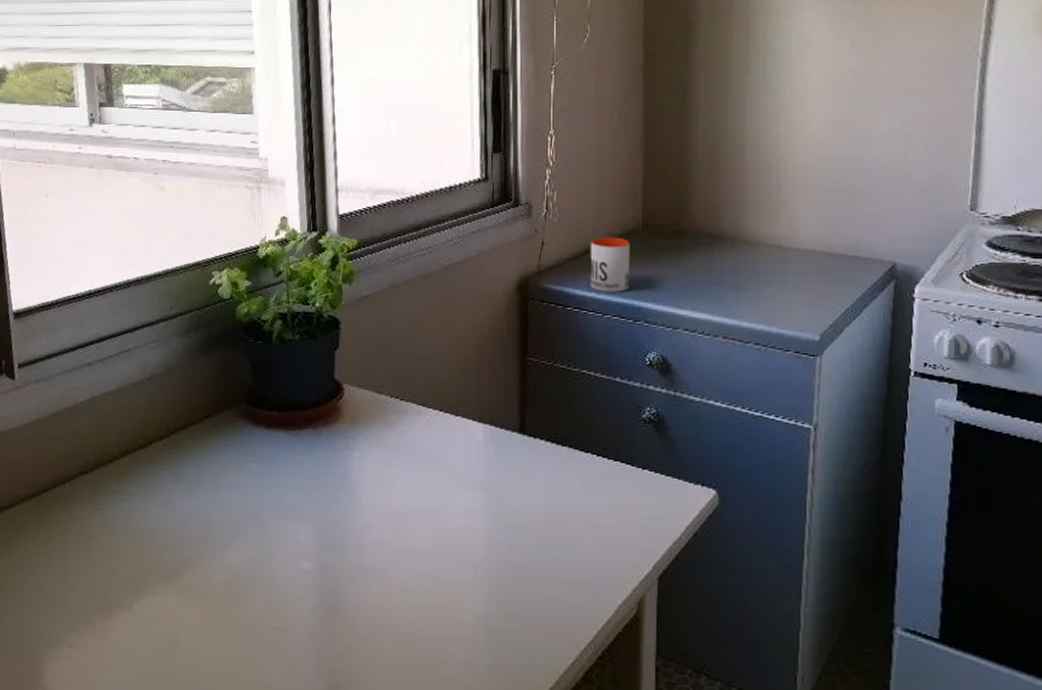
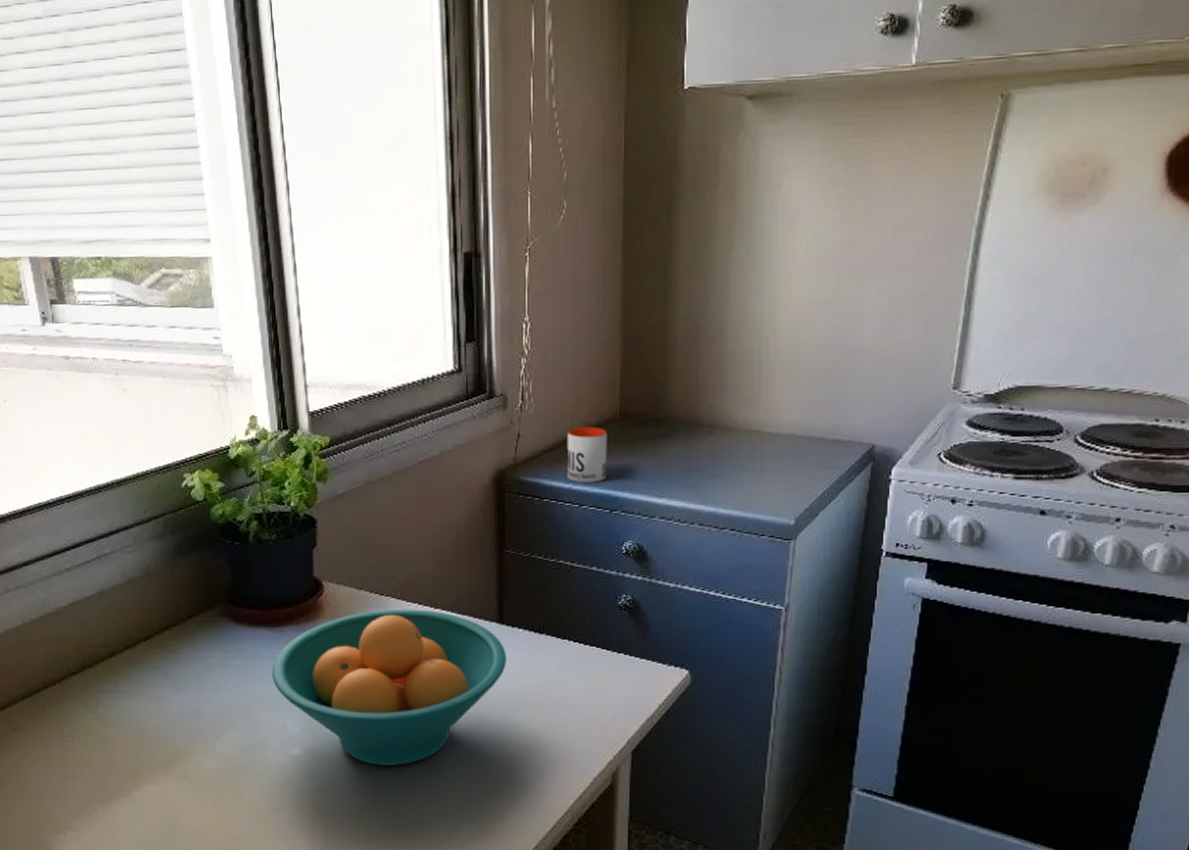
fruit bowl: none [286,415,528,585] -> present [272,609,506,766]

